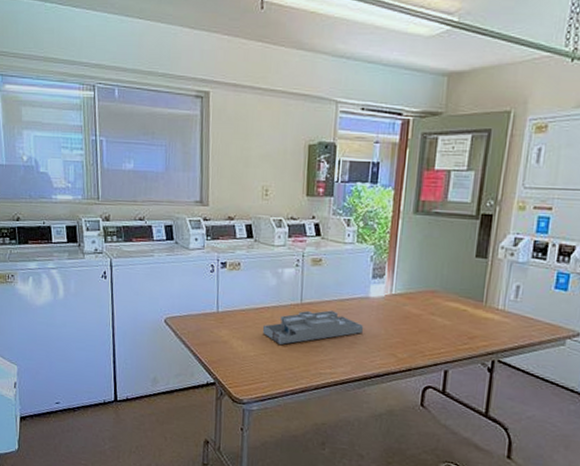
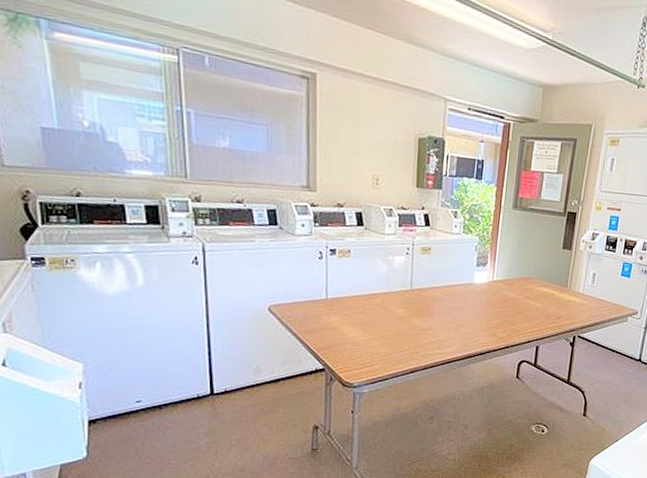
desk organizer: present [263,310,363,345] -> none [374,296,468,329]

